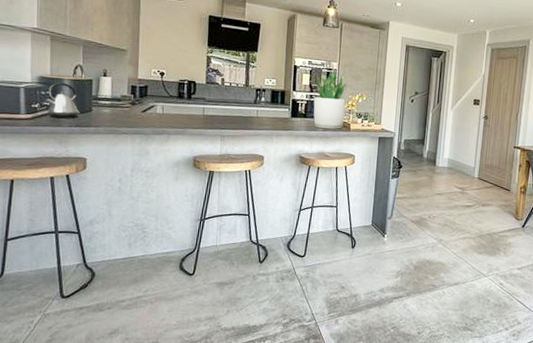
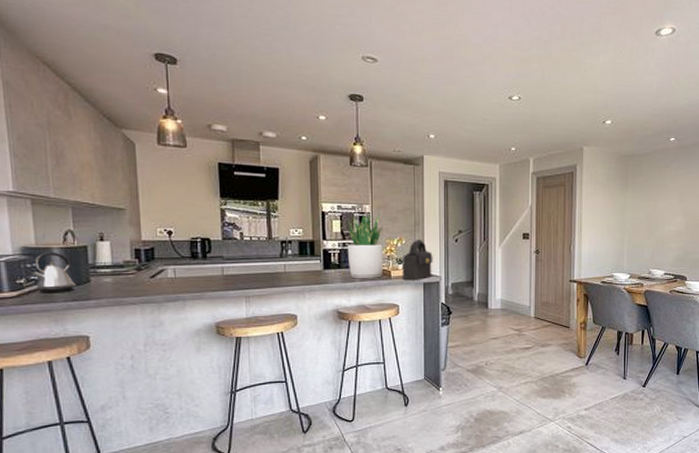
handbag: none [360,97,390,135] -> present [402,240,433,281]

